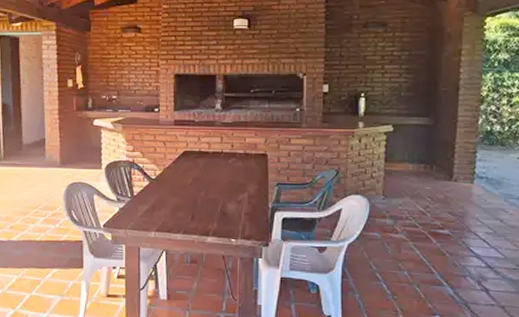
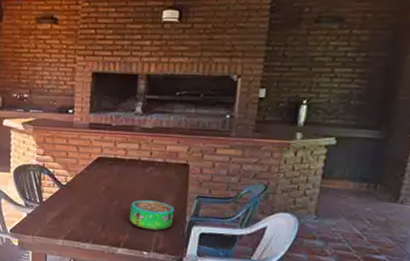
decorative bowl: none [216,189,258,218] -> present [129,200,175,231]

